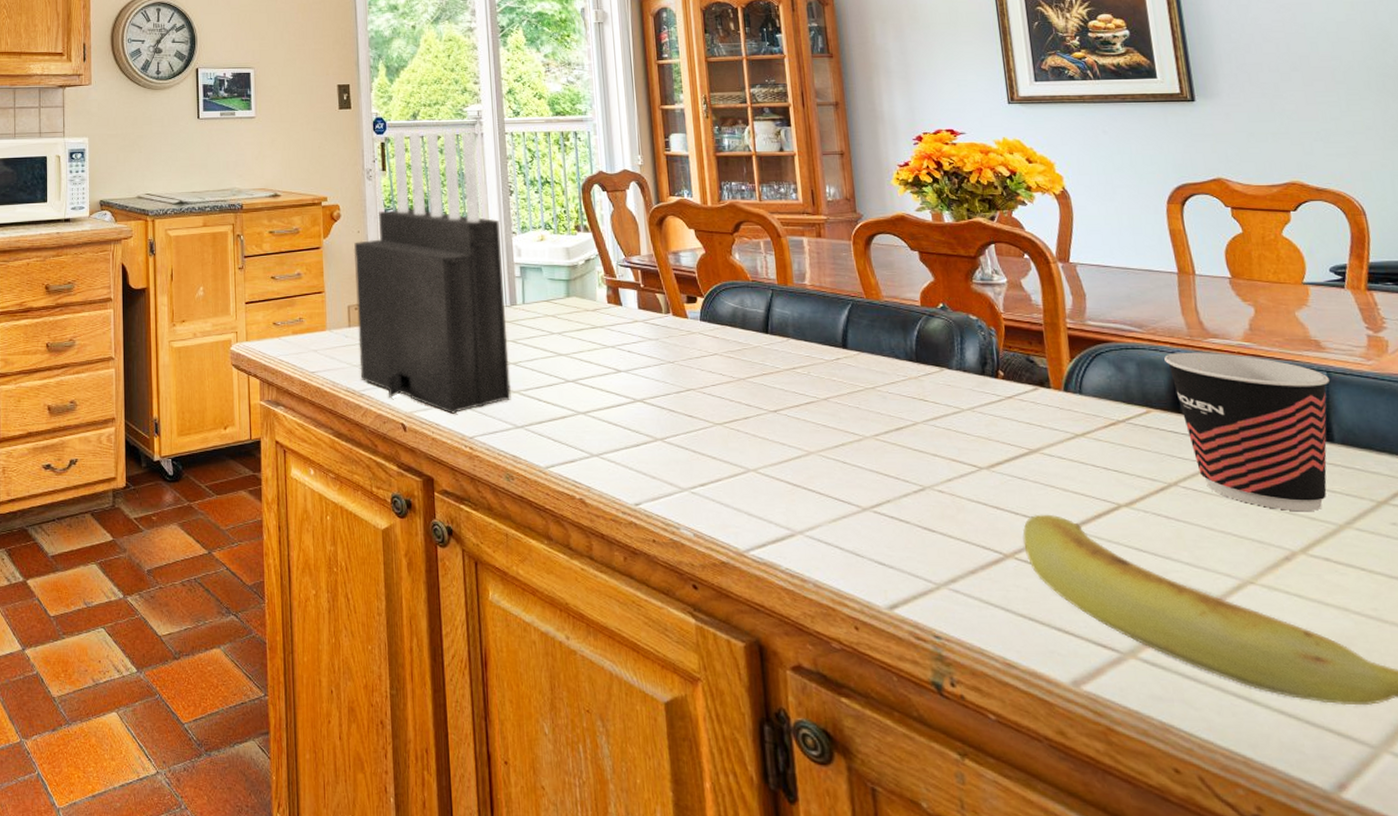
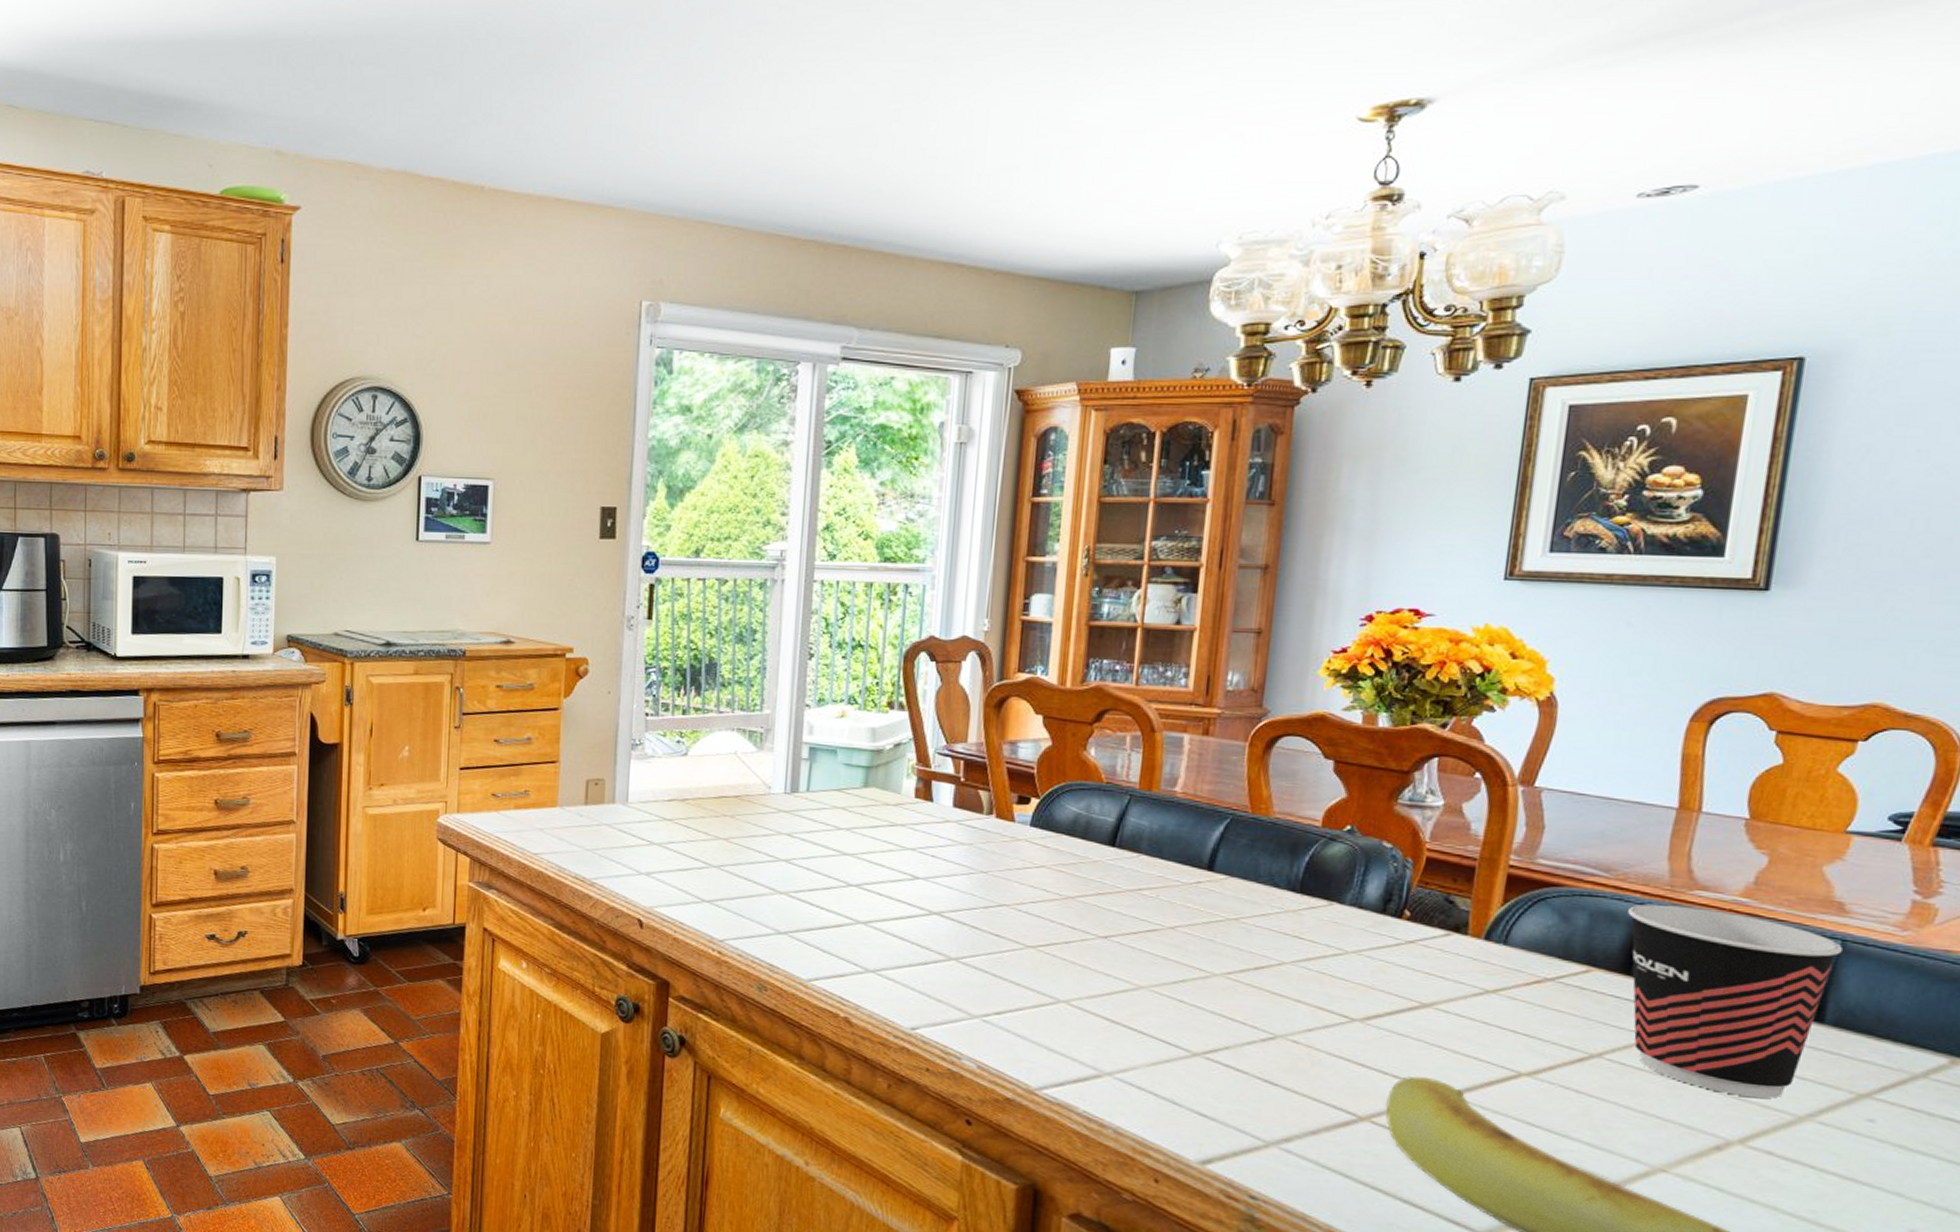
knife block: present [353,132,511,414] -> none [593,571,792,913]

